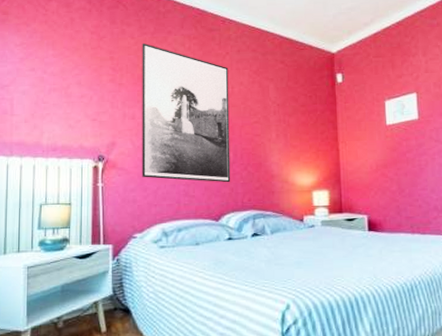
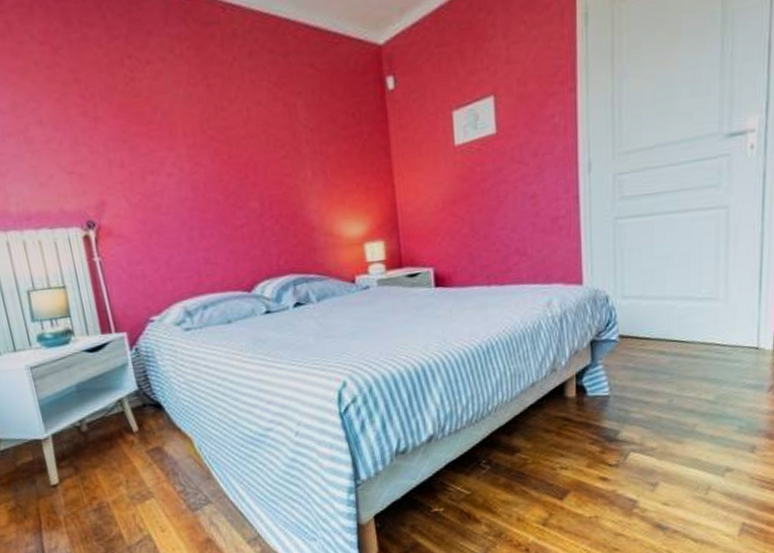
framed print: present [142,43,231,183] -> none [114,52,261,246]

